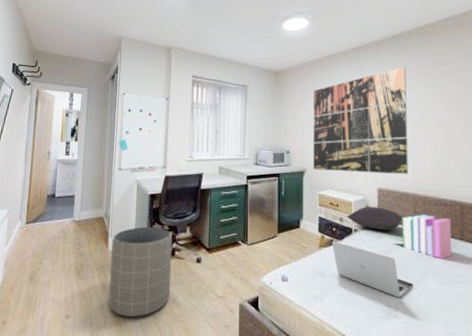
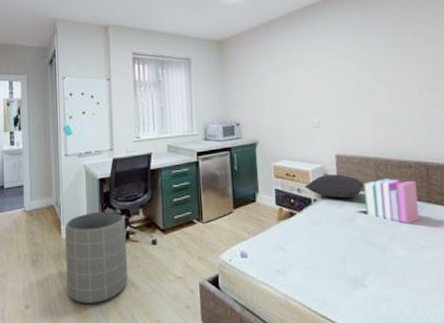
wall art: present [312,67,409,175] -> none [261,24,368,141]
laptop: present [331,240,414,298] -> none [290,212,380,267]

